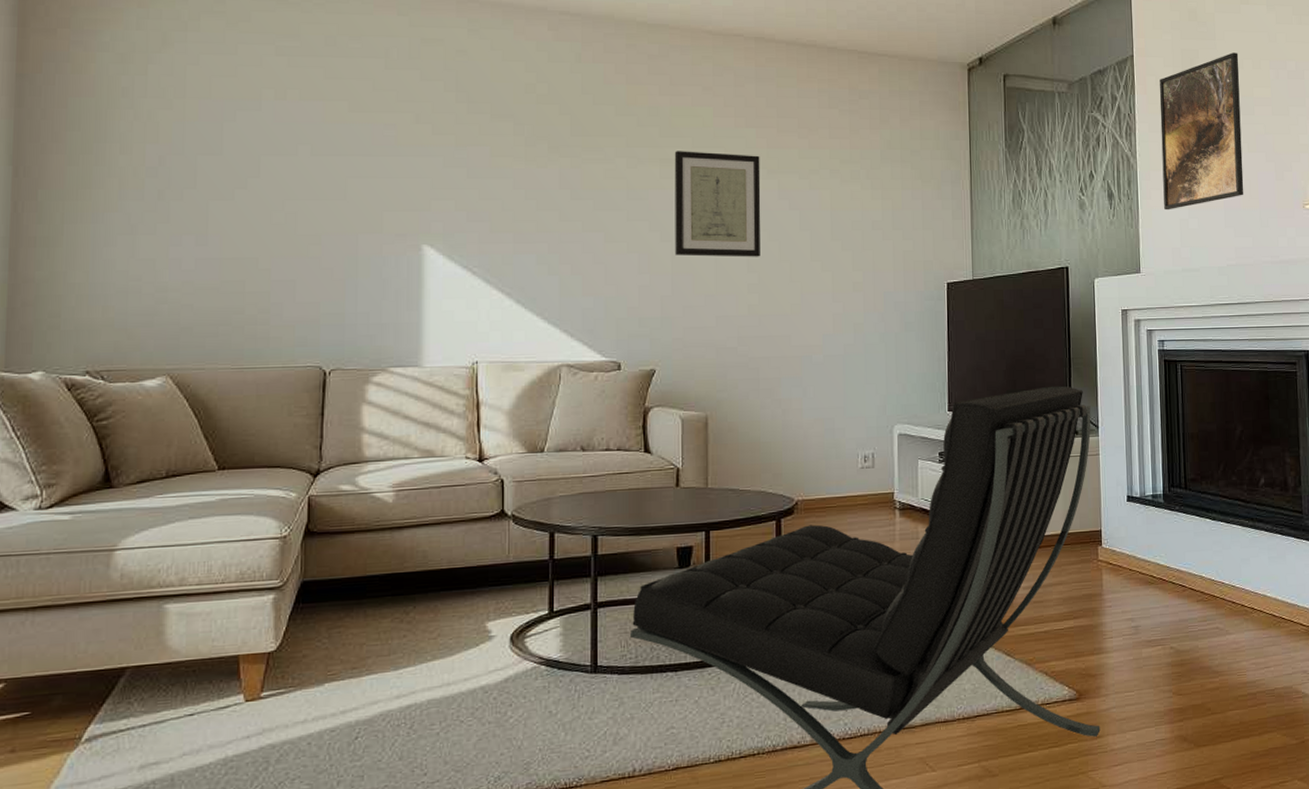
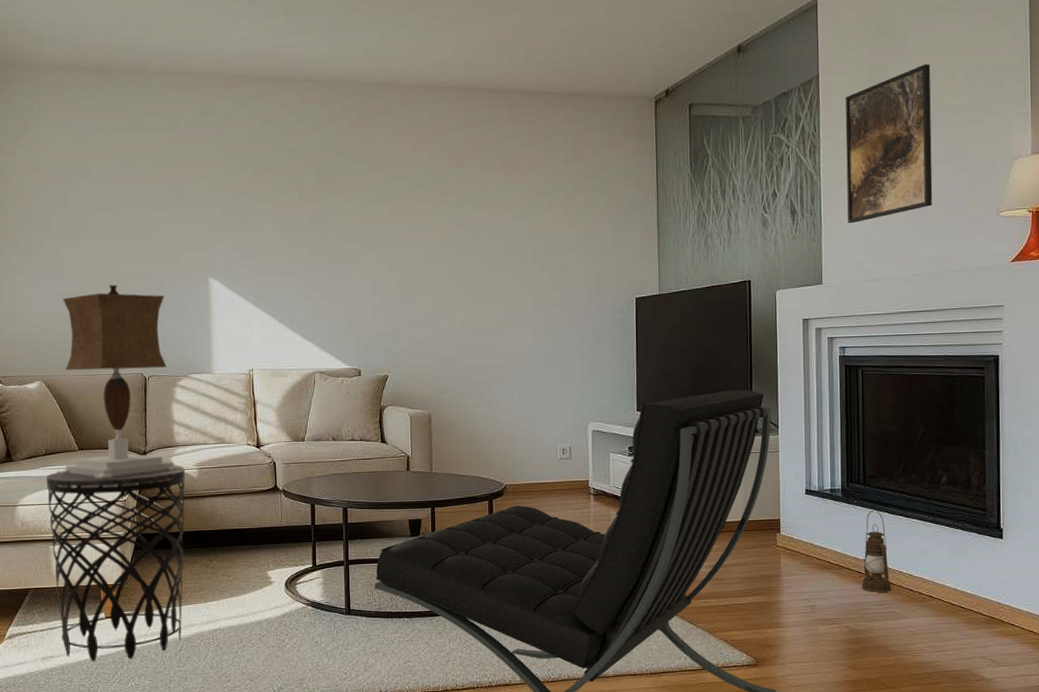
side table: none [164,488,375,765] -> present [46,466,185,662]
table lamp: none [182,250,372,509] -> present [57,285,182,479]
wall art: present [674,151,761,257] -> none [398,191,472,281]
lantern: none [1185,515,1215,607] -> present [861,509,892,592]

